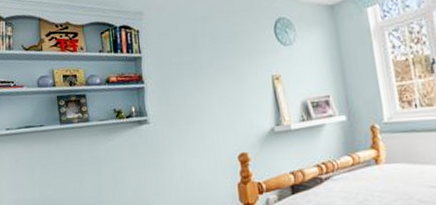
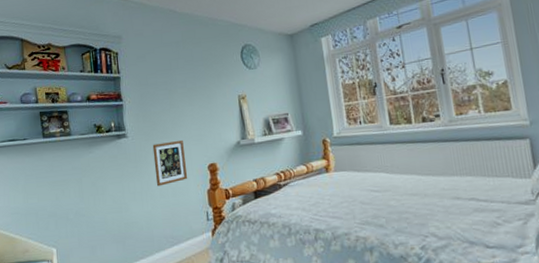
picture frame: none [176,126,216,179] -> present [152,139,188,187]

